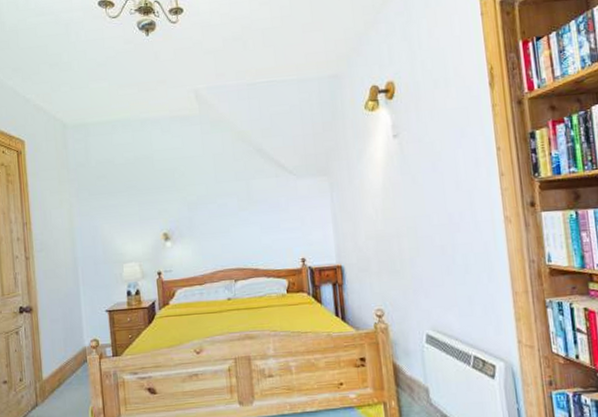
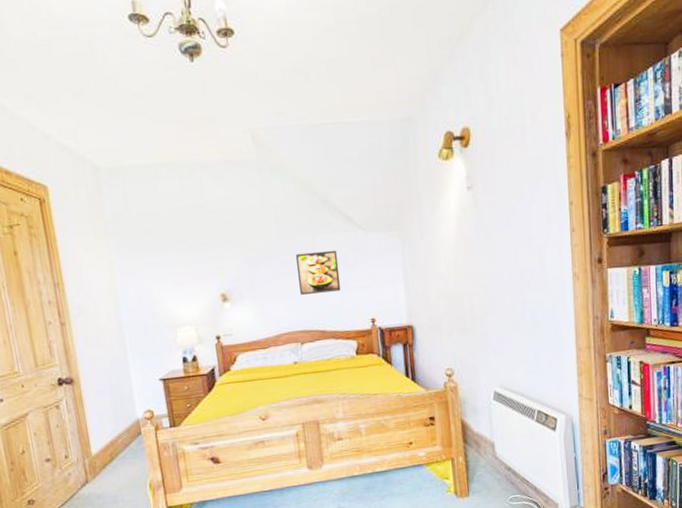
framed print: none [232,194,273,235] -> present [296,250,341,295]

